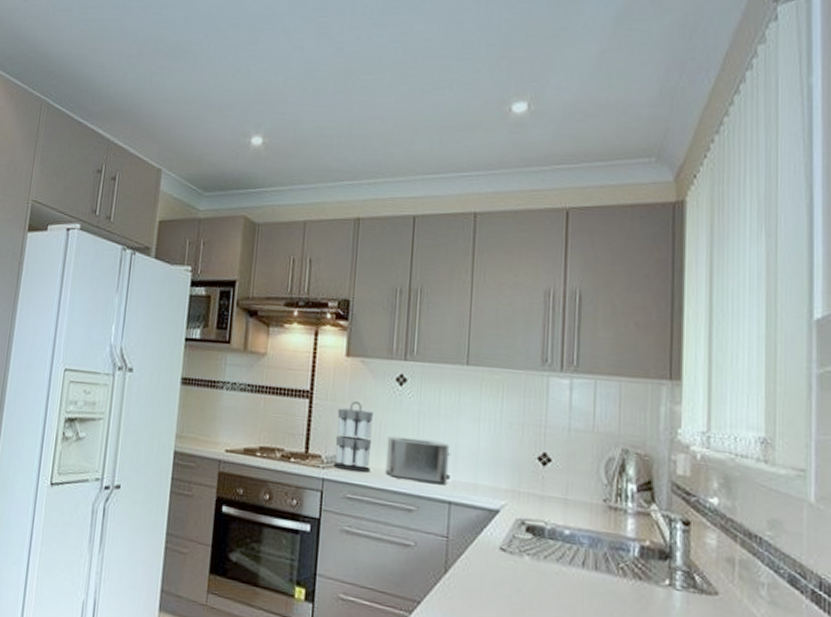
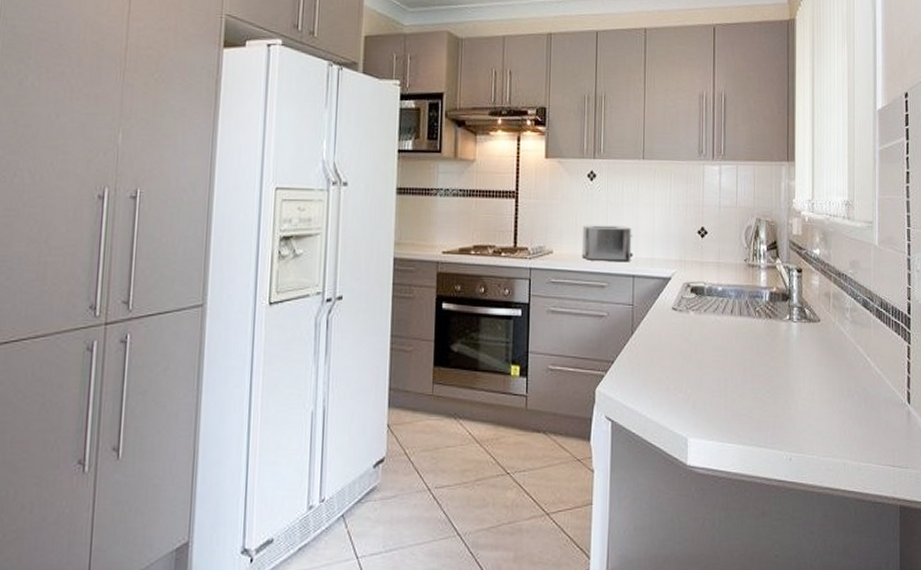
spice rack: present [333,400,374,474] -> none [538,197,571,260]

